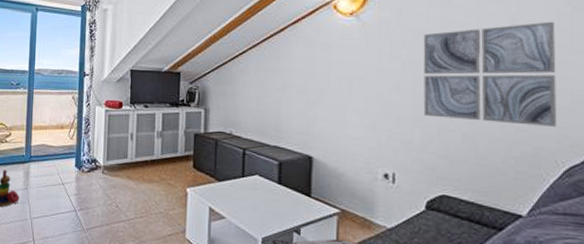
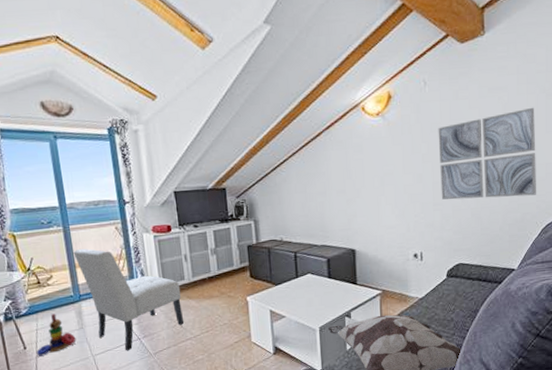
chair: none [32,112,122,221] -> present [73,248,185,351]

